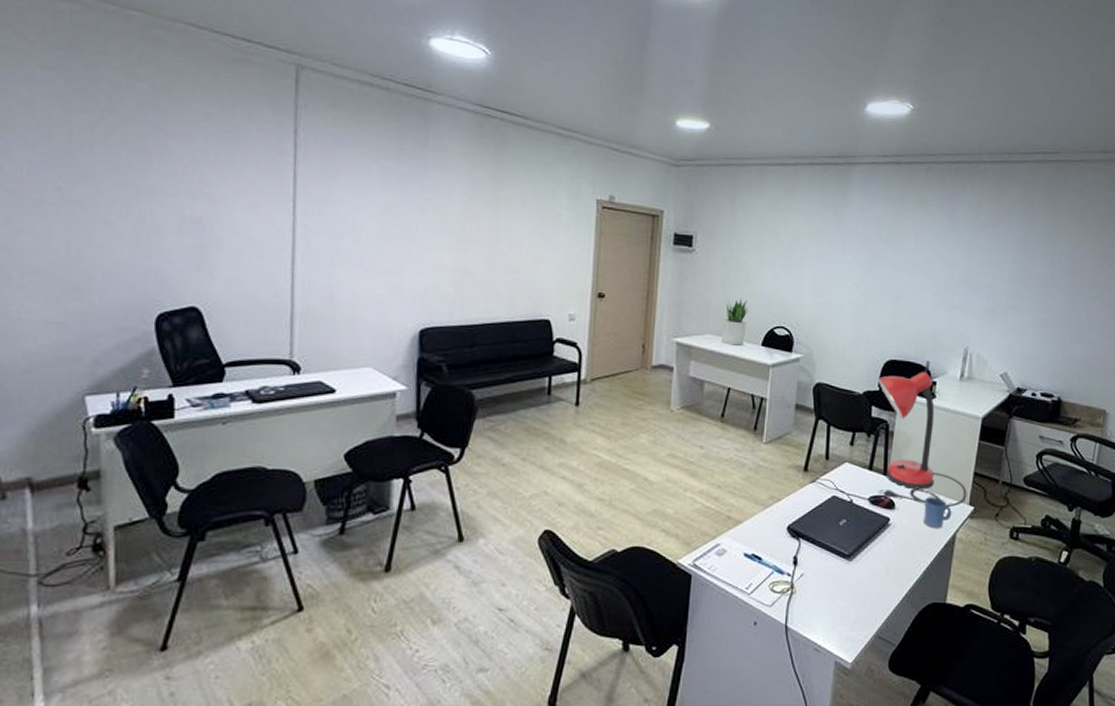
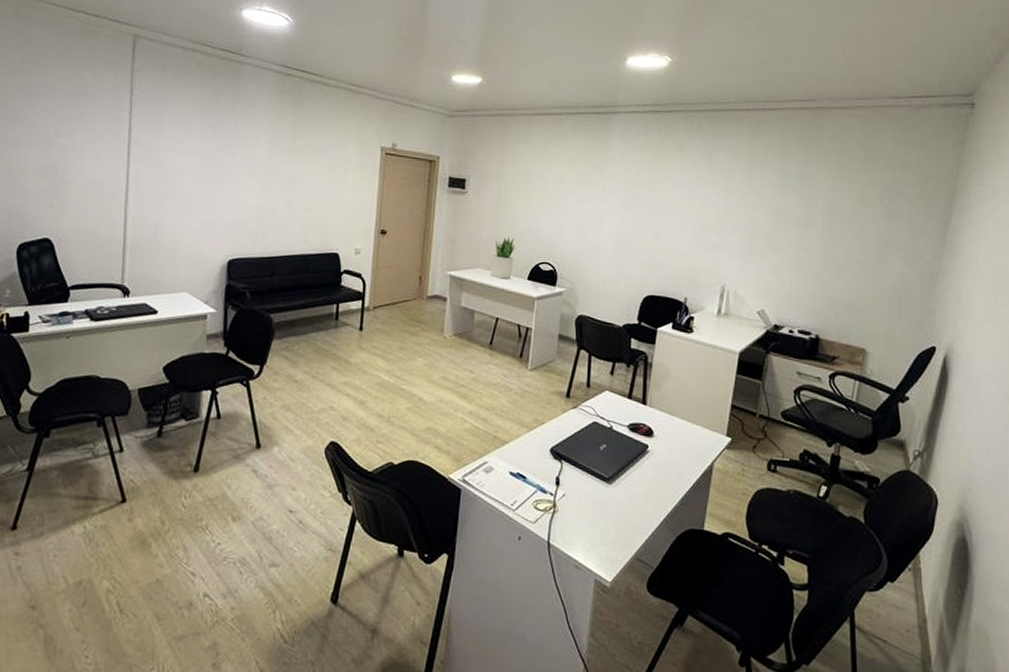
desk lamp: present [877,372,967,507] -> none [637,307,724,437]
mug: present [924,497,952,529] -> none [681,426,709,458]

